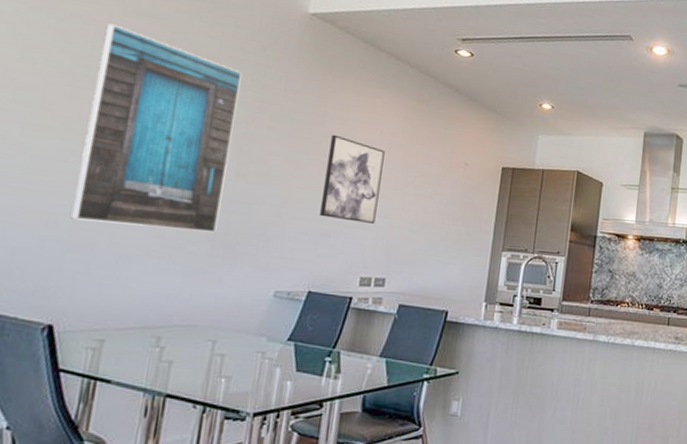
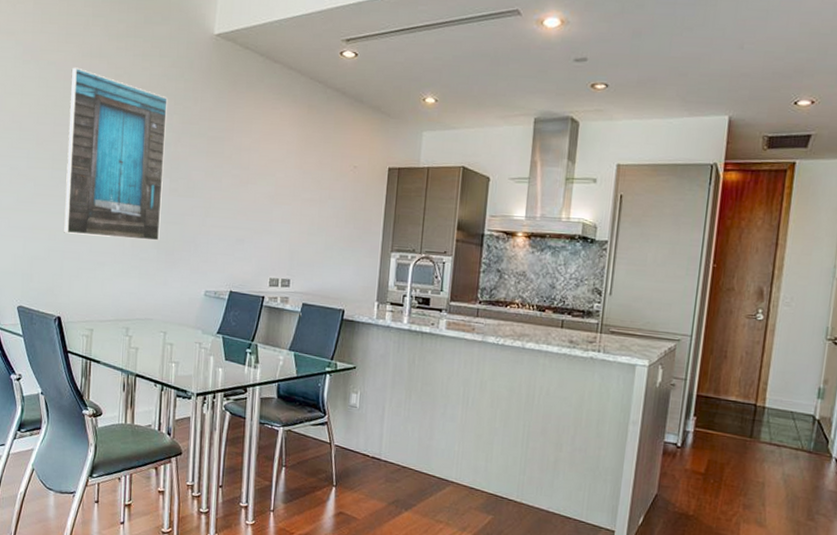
wall art: present [320,134,385,224] -> none [235,147,284,229]

